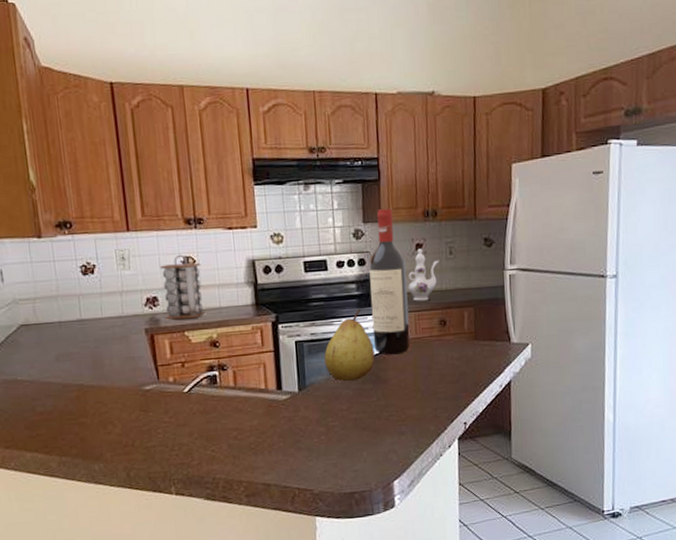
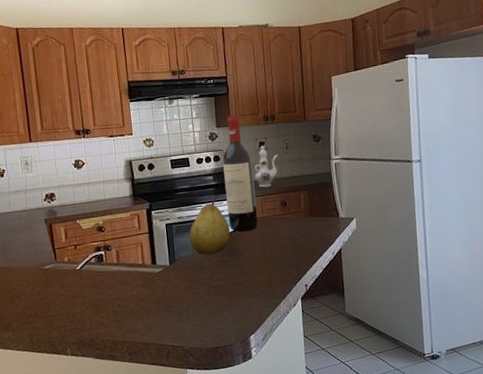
spice rack: present [160,254,205,321] -> none [56,158,93,212]

